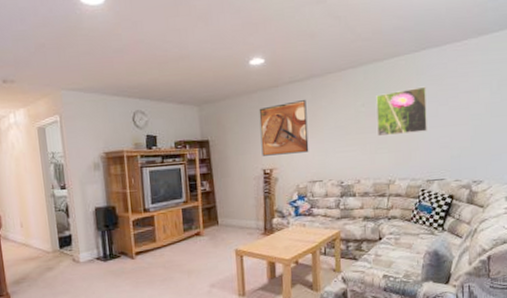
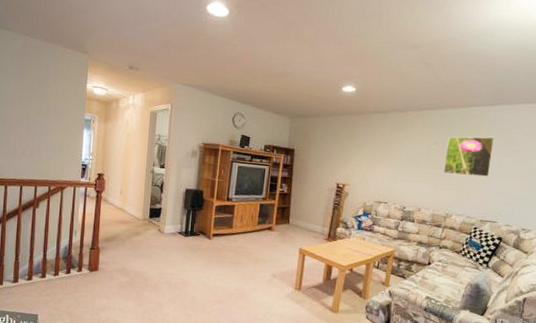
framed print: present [259,99,309,156] -> none [338,129,386,176]

